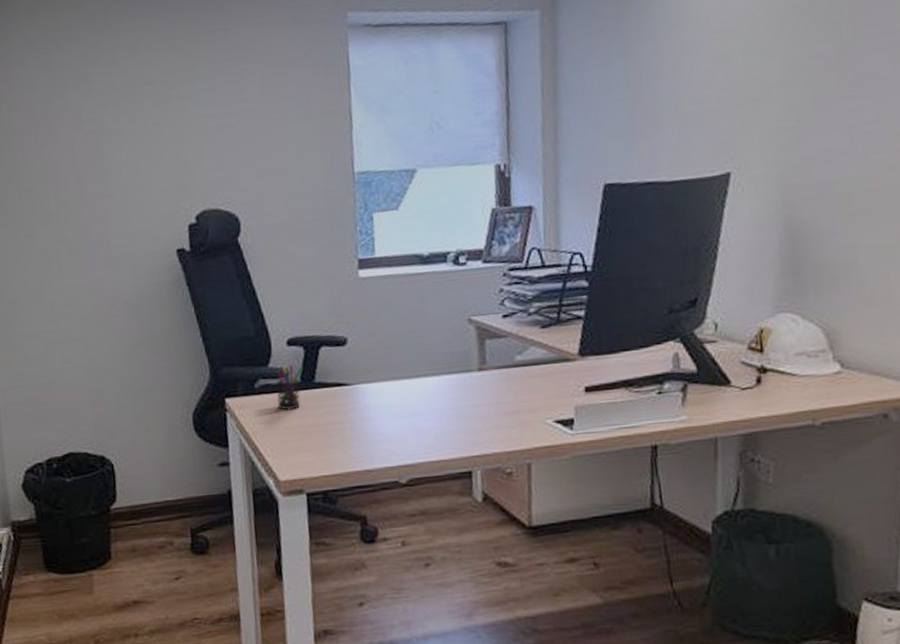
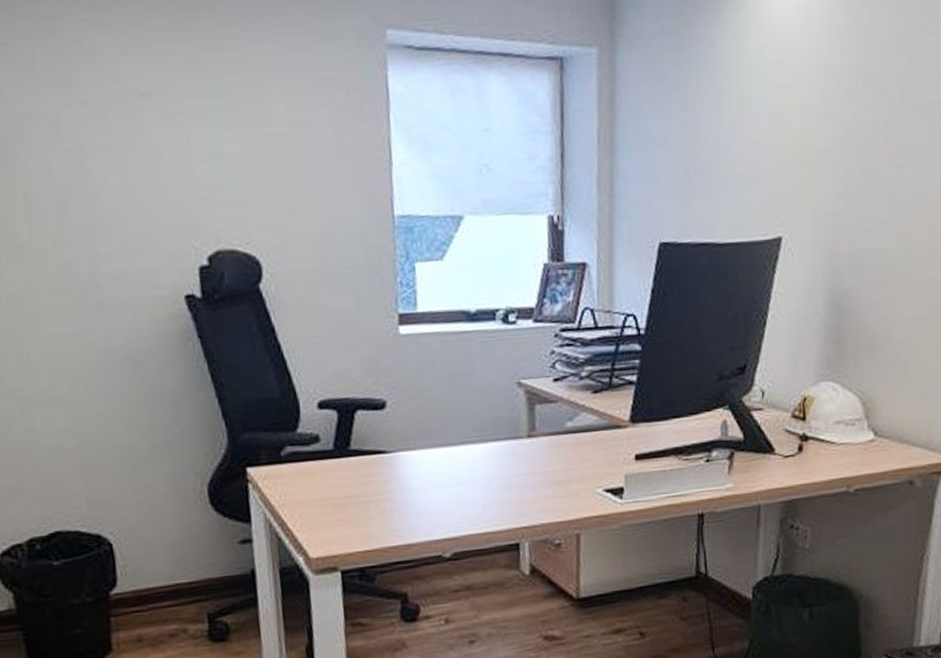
pen holder: present [277,364,304,411] -> none [306,430,337,481]

